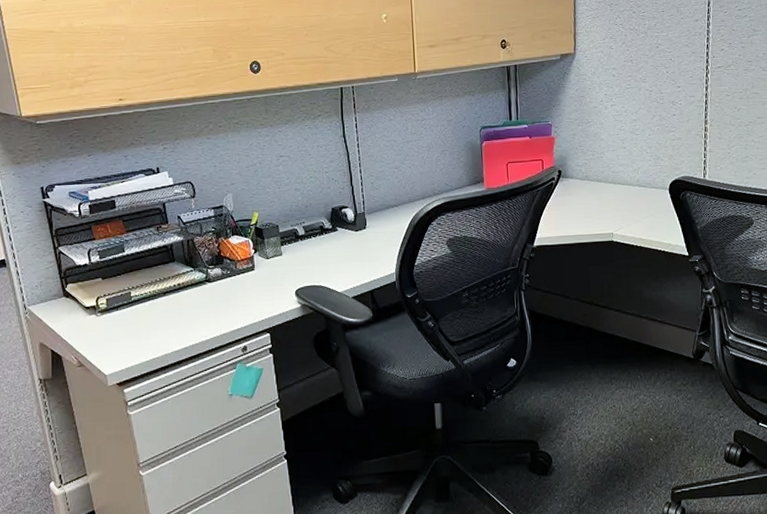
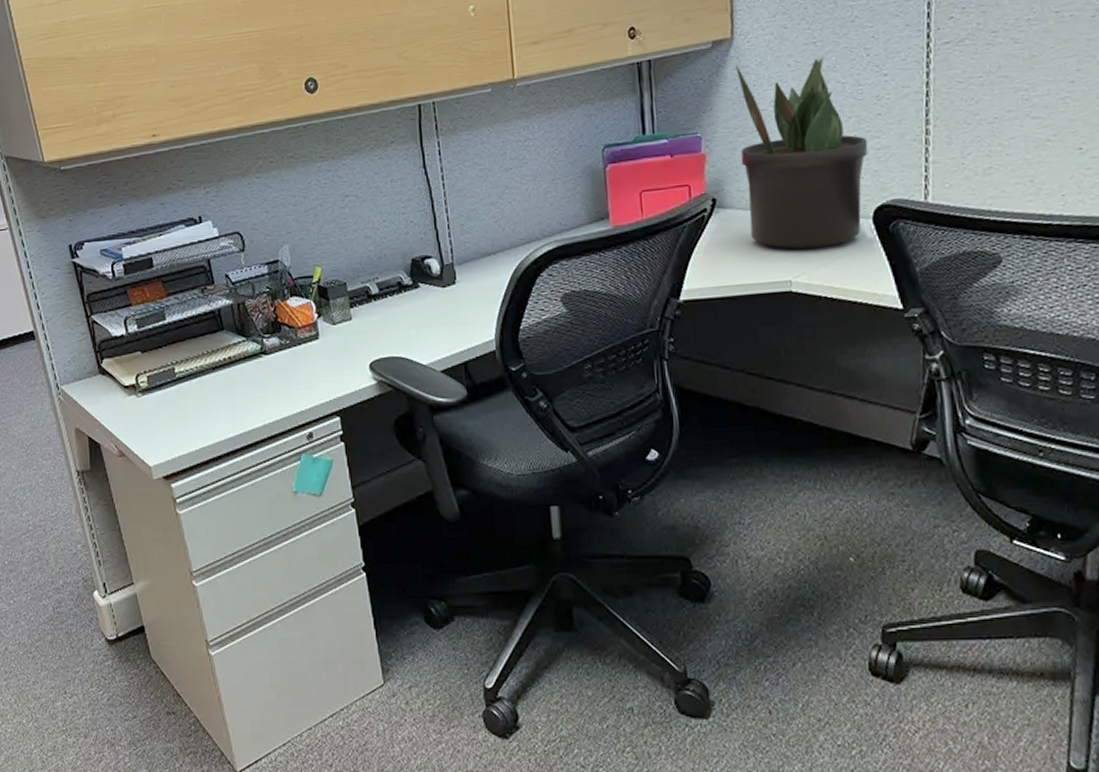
planter: none [577,72,667,211] -> present [736,57,868,250]

